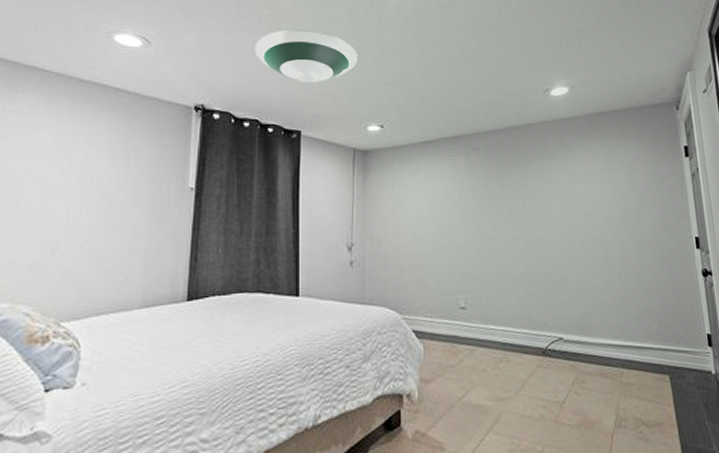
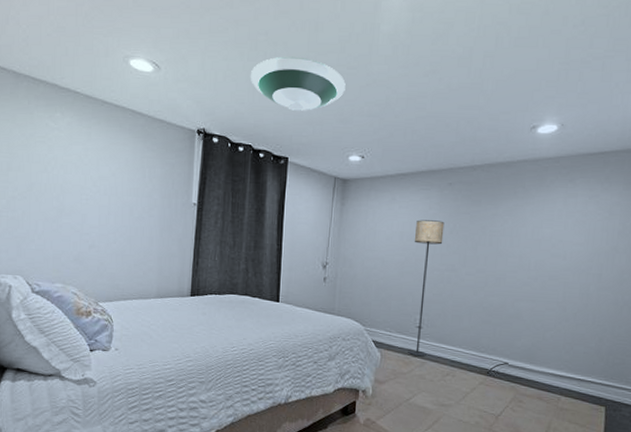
floor lamp: none [446,187,476,343] -> present [408,220,445,357]

